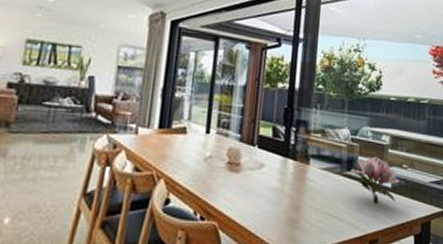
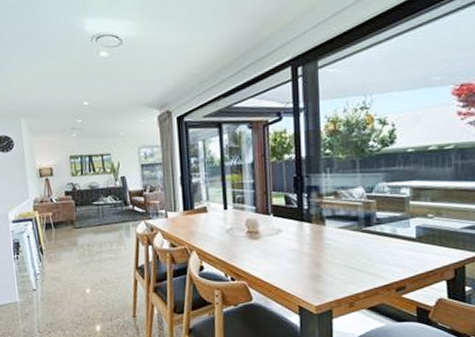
flower: present [350,156,405,205] -> none [369,210,432,255]

